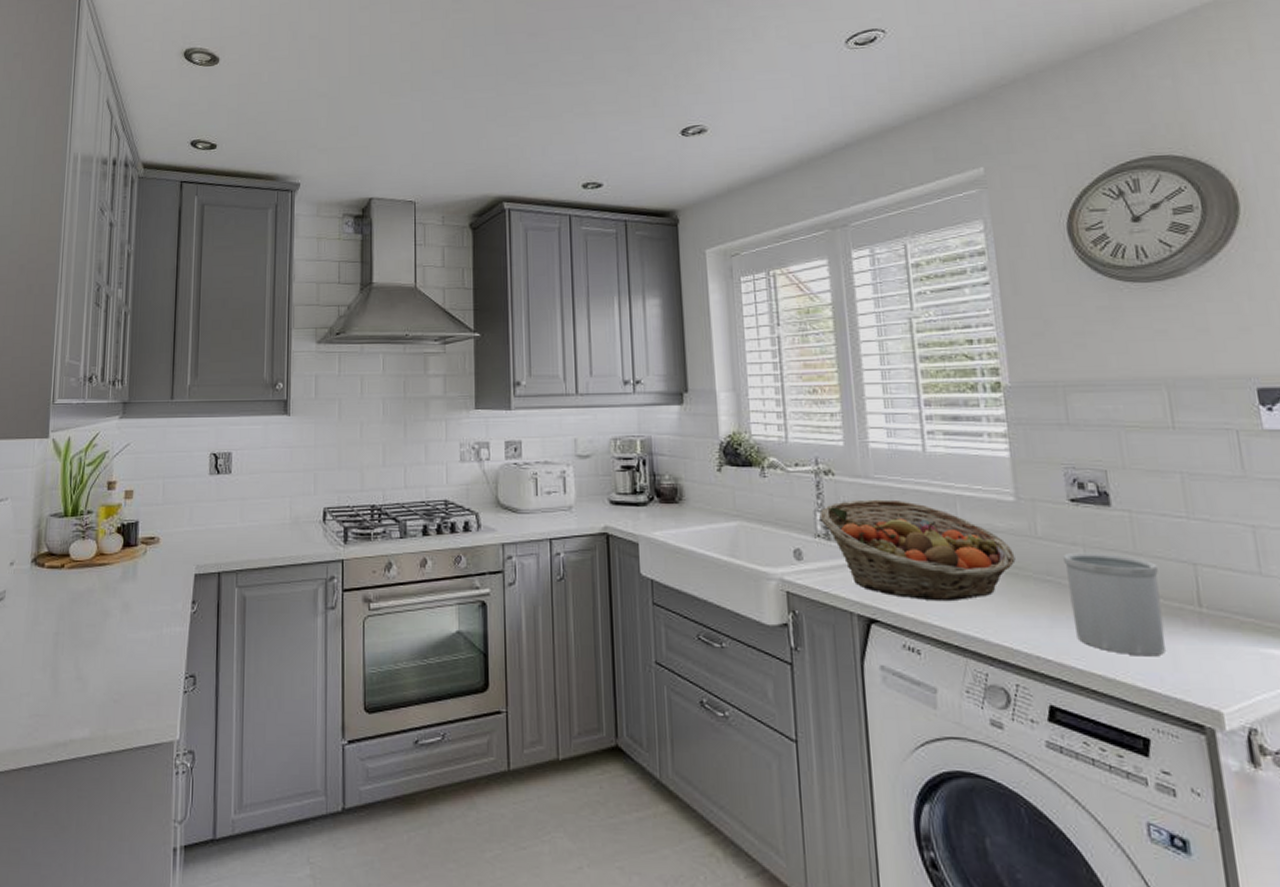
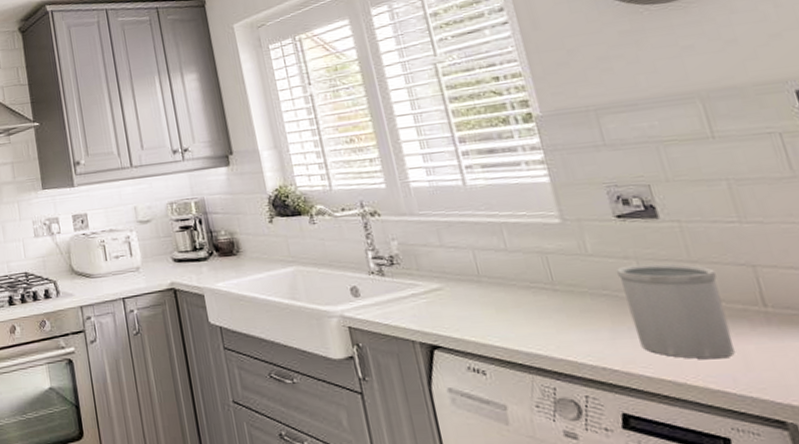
fruit basket: present [819,499,1016,602] -> none [370,232,570,324]

